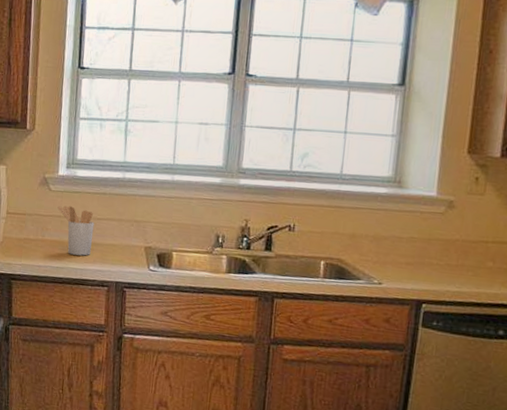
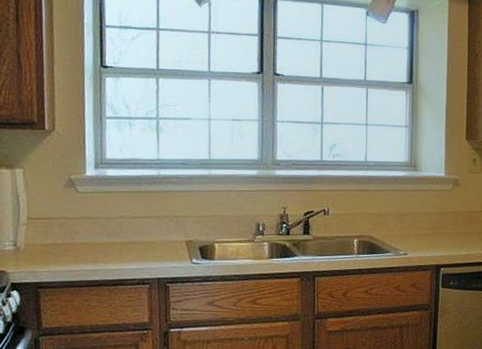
utensil holder: present [57,205,95,256] -> none [87,206,130,256]

